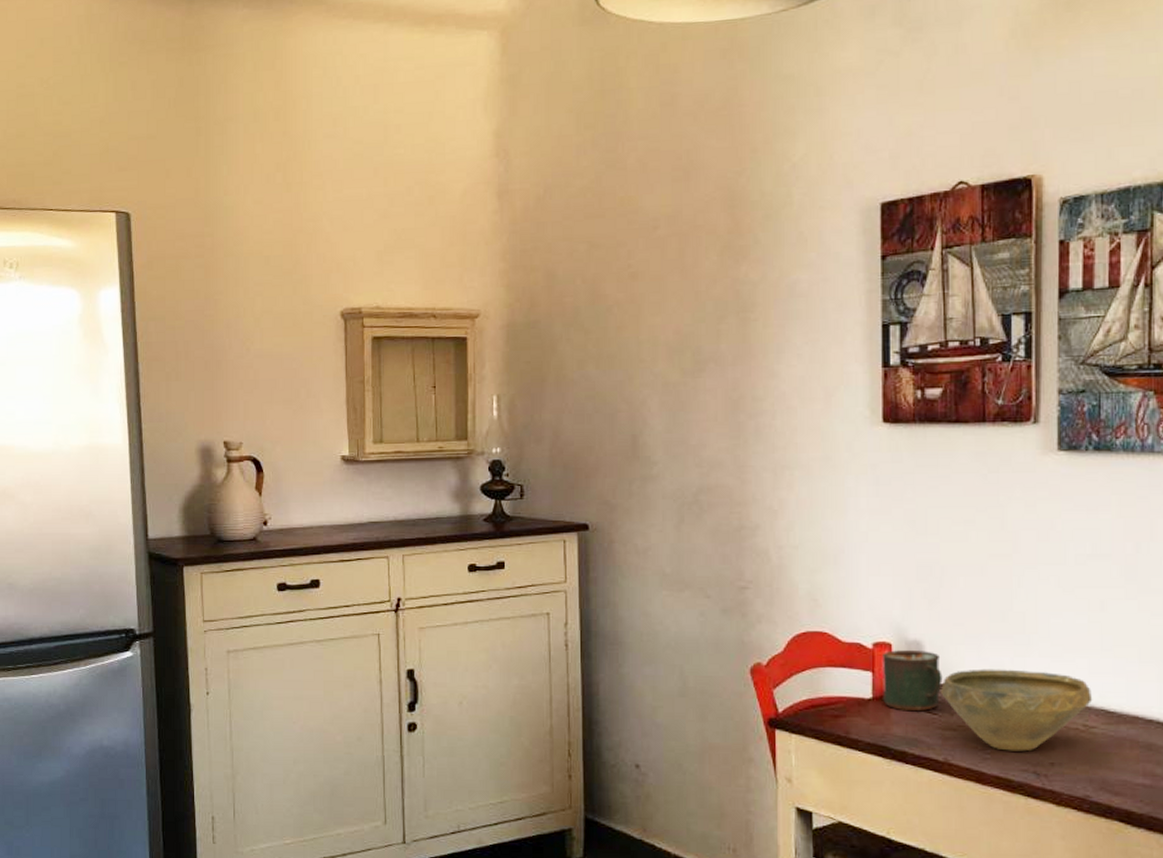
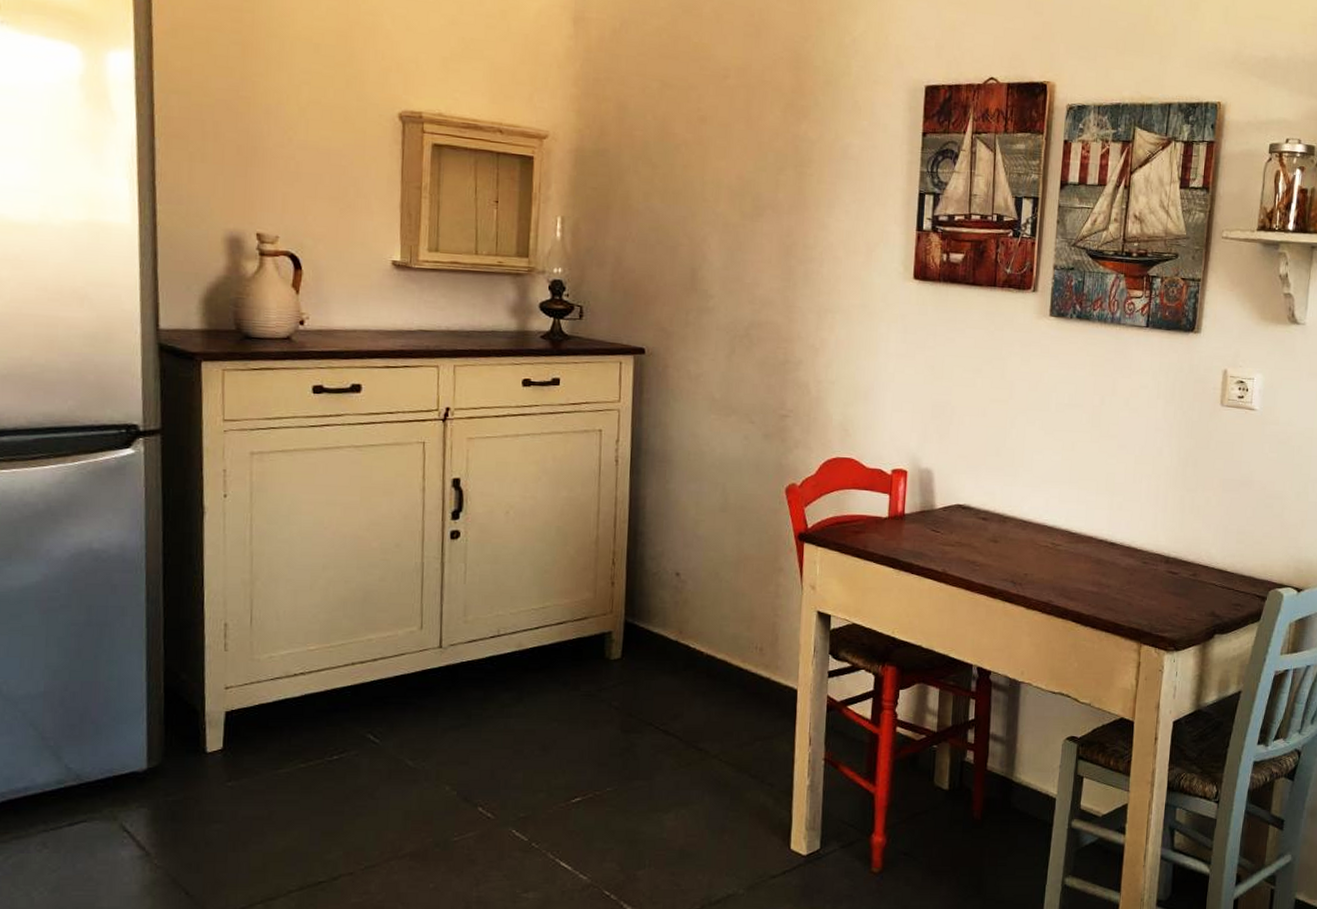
mug: present [883,650,943,711] -> none [897,476,946,529]
bowl: present [940,668,1093,752] -> none [943,494,1061,564]

